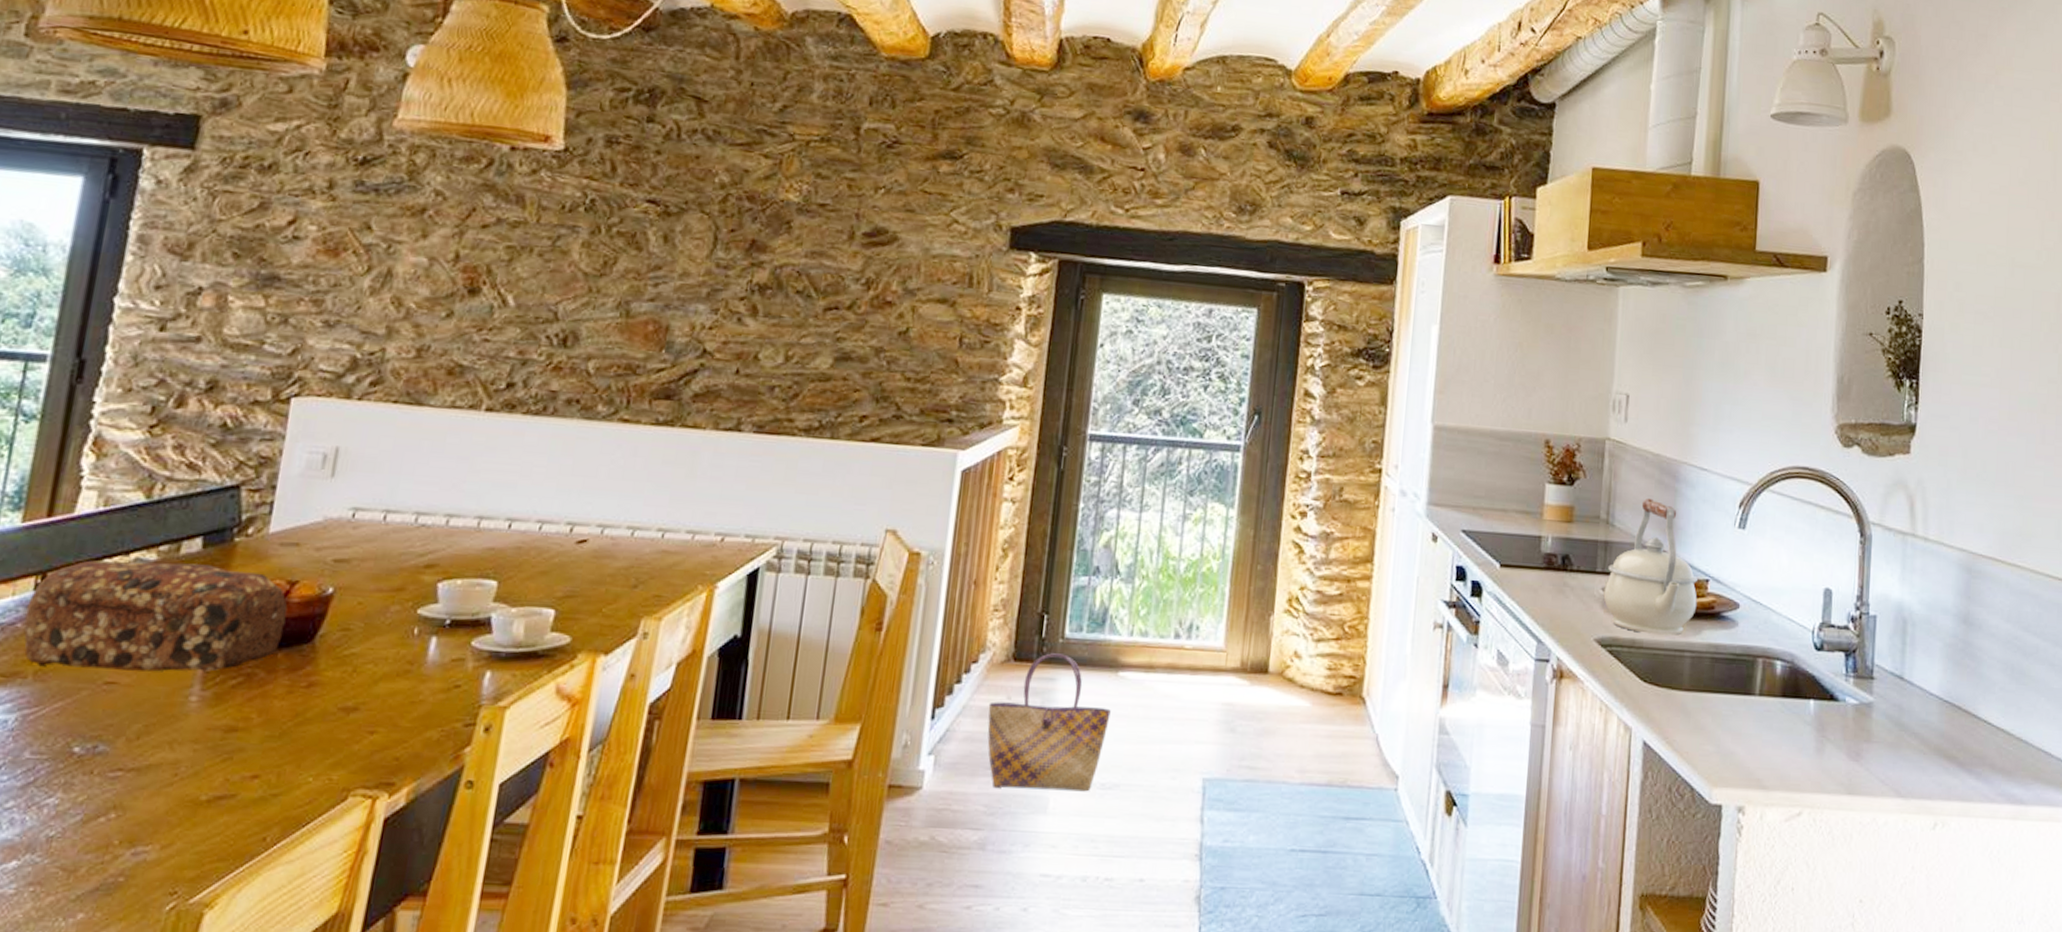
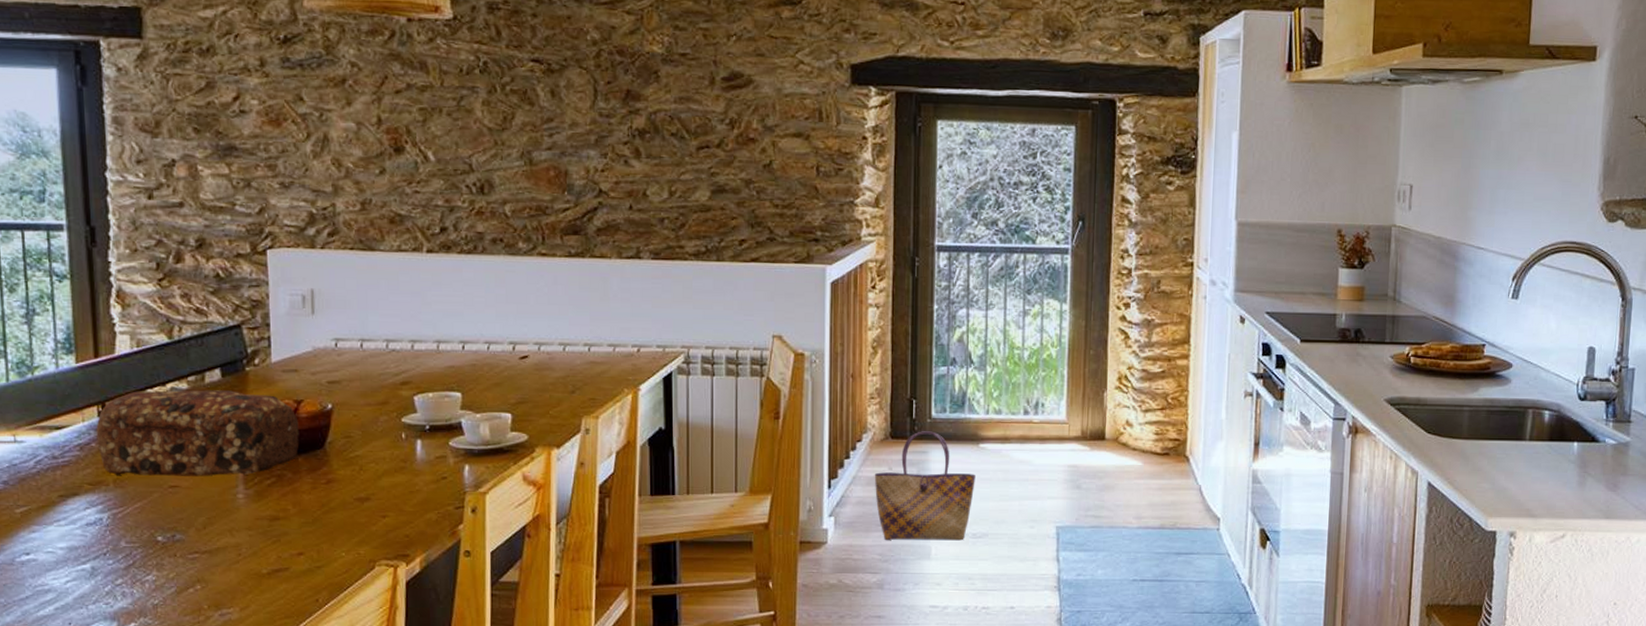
kettle: present [1603,498,1697,635] -> none [1392,276,1475,393]

